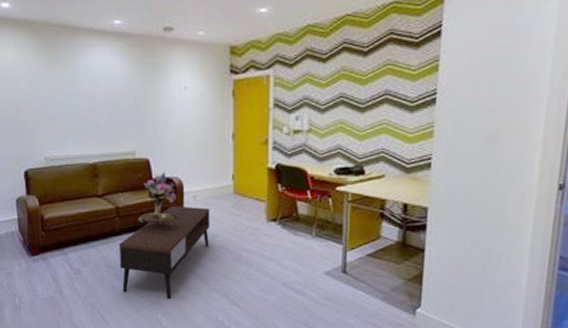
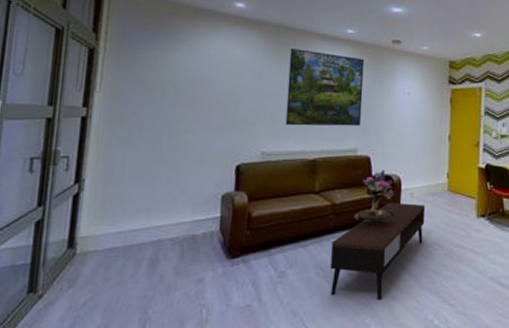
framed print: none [59,48,137,130] -> present [285,49,365,126]

